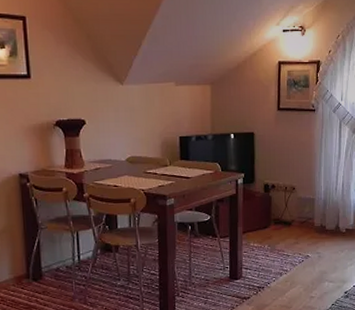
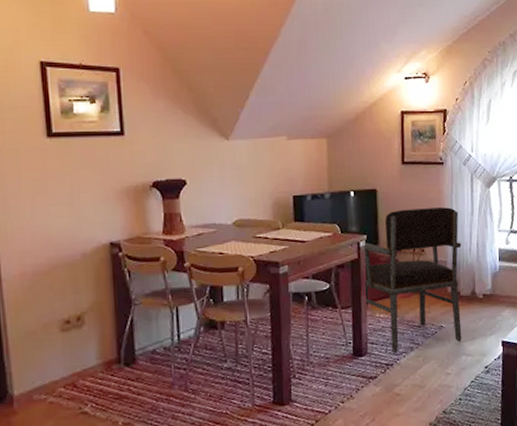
armchair: none [240,150,329,278] -> present [362,207,462,353]

